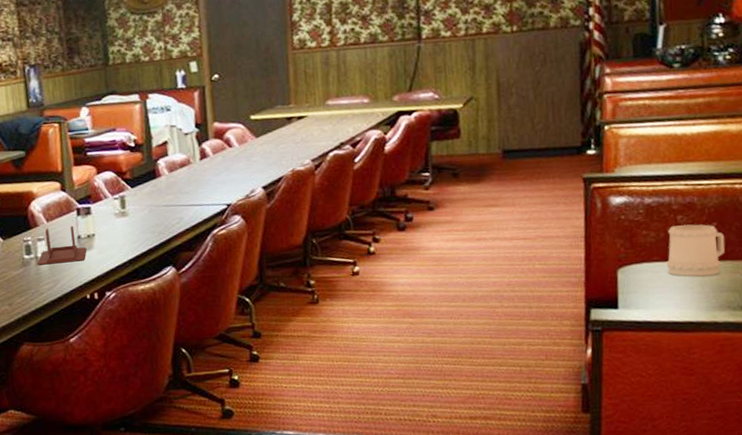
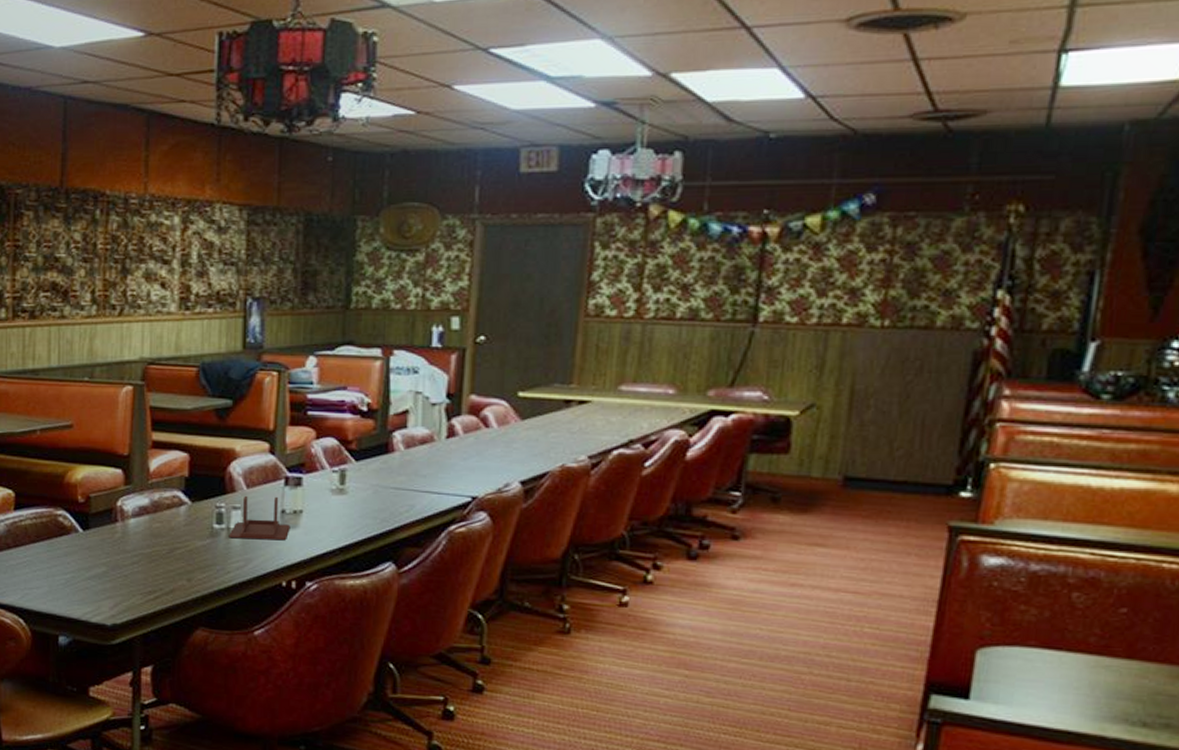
beer mug: present [666,224,725,277] -> none [1046,605,1136,677]

